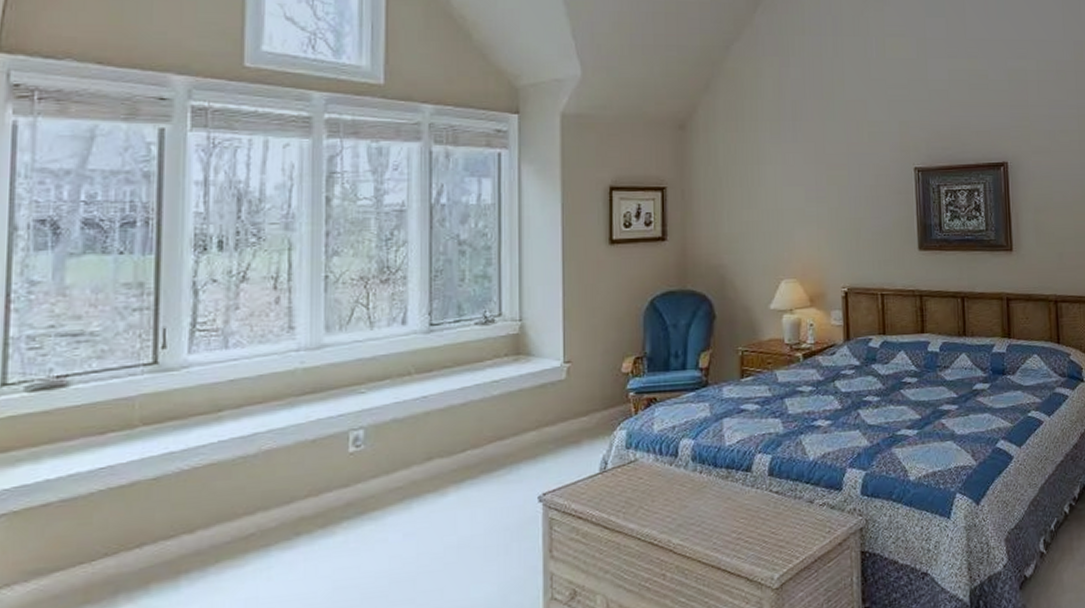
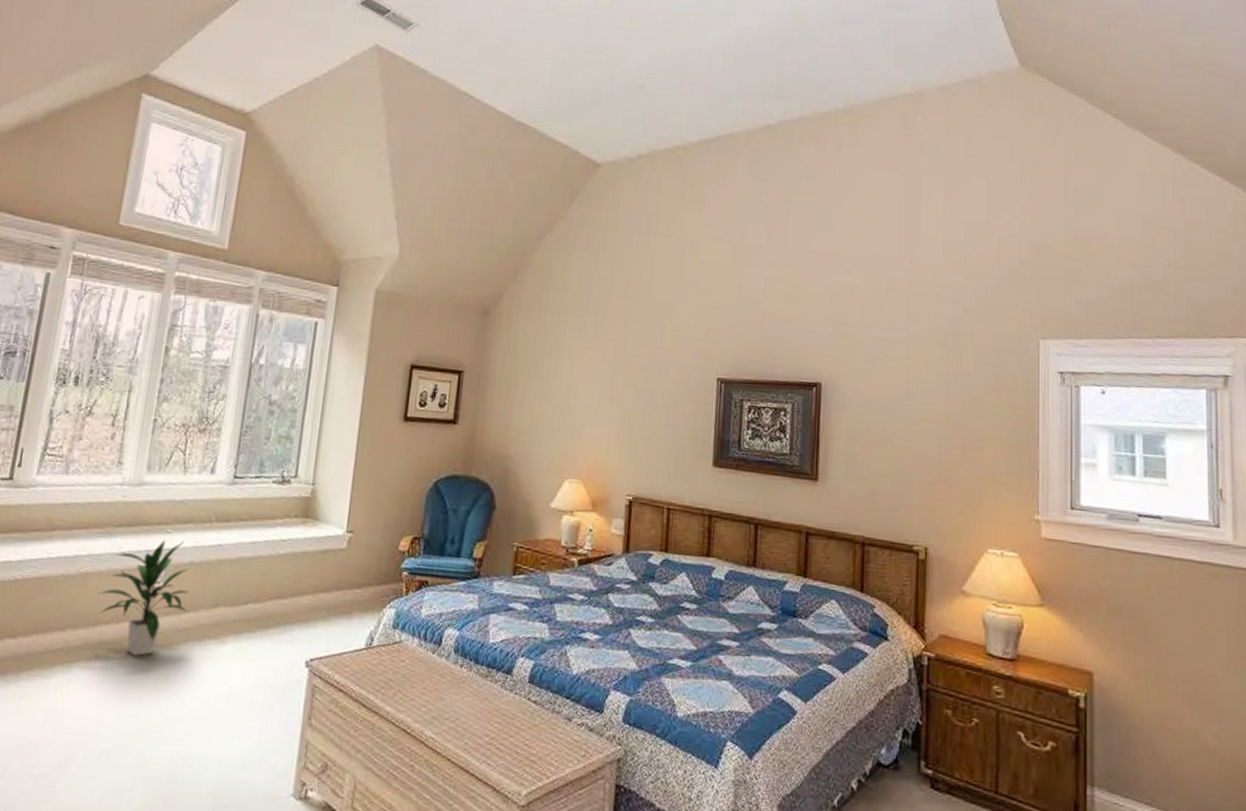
indoor plant: none [288,398,399,525] -> present [98,540,191,656]

